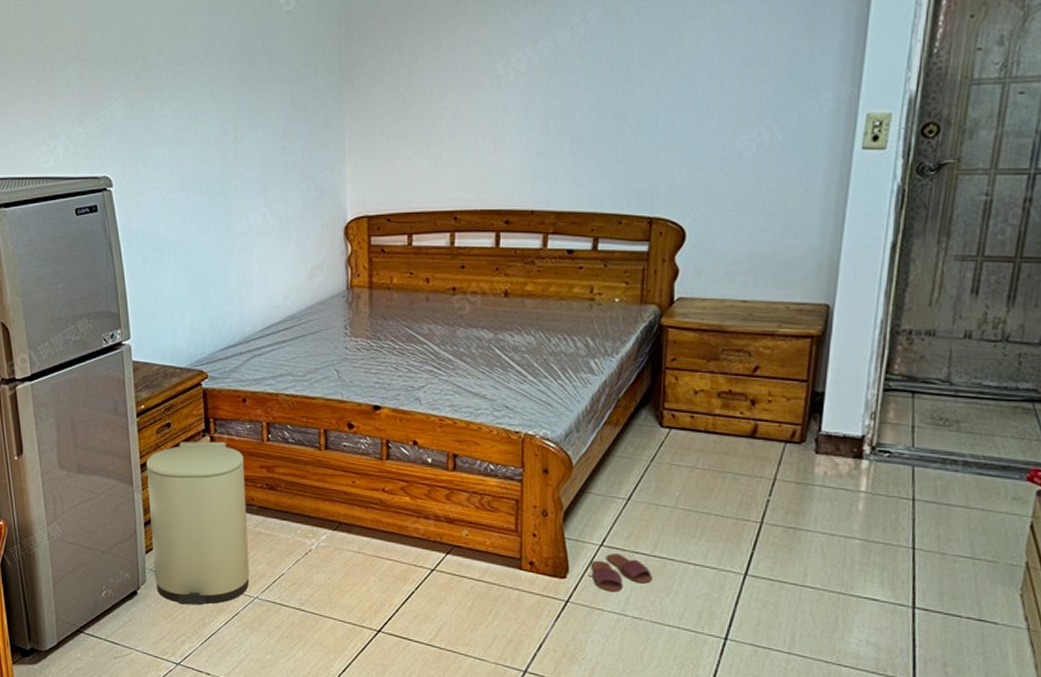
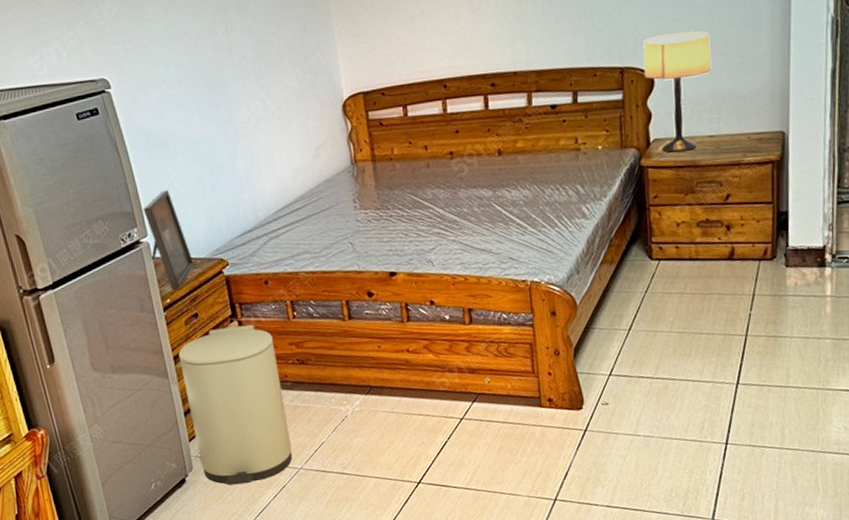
picture frame: none [129,295,173,397] -> present [143,190,194,290]
slippers: present [591,553,652,592] -> none [603,380,657,416]
table lamp: none [675,186,754,315] -> present [643,32,712,153]

